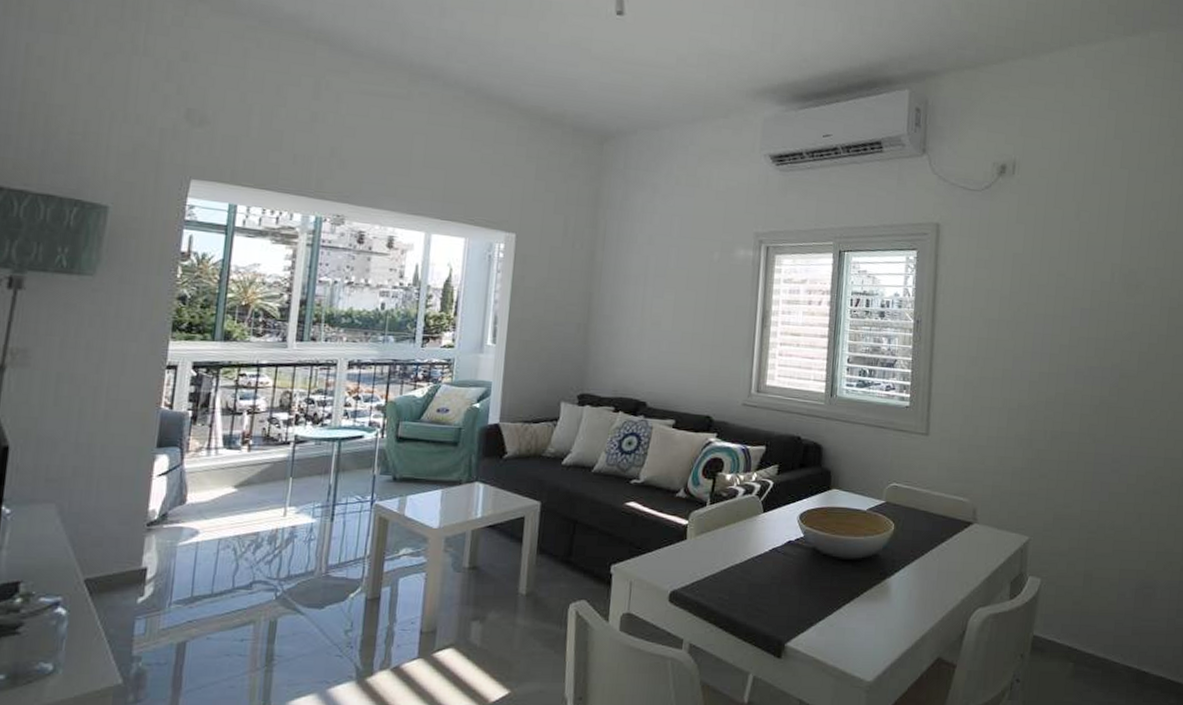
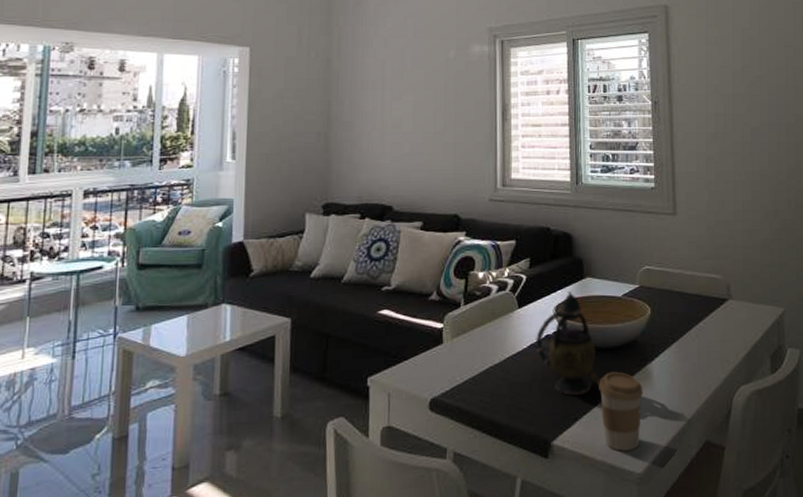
teapot: none [777,500,840,602] -> present [536,290,601,396]
coffee cup: none [836,582,880,659] -> present [599,371,643,451]

